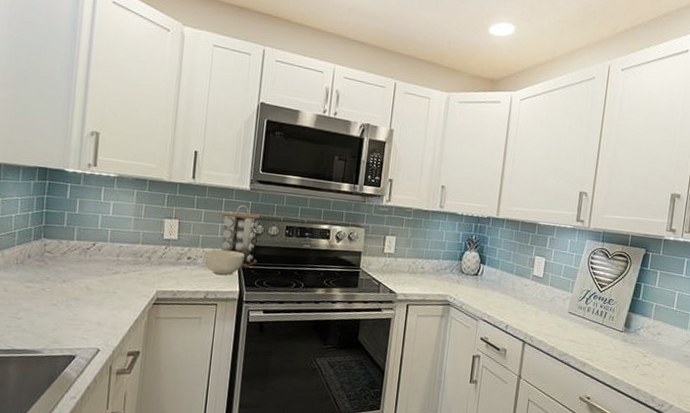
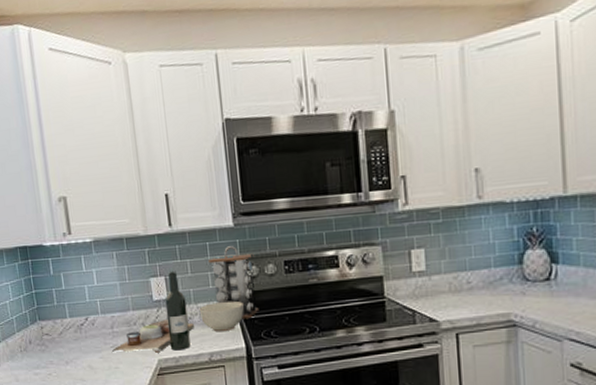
cutting board: none [112,257,197,285] -> present [111,320,194,353]
wine bottle: none [170,217,194,286] -> present [165,272,191,351]

